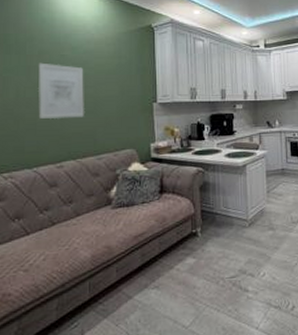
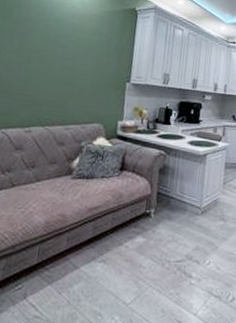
wall art: present [37,62,85,120] -> none [15,29,64,87]

